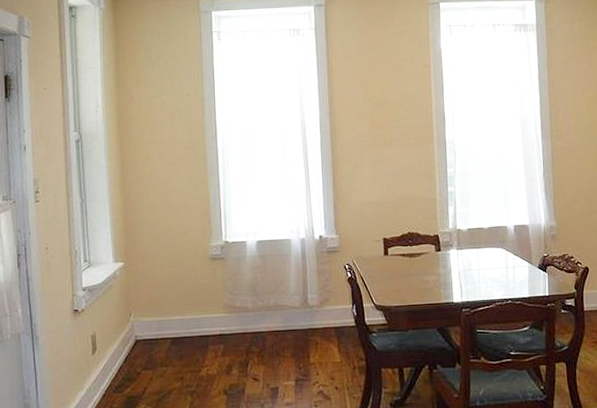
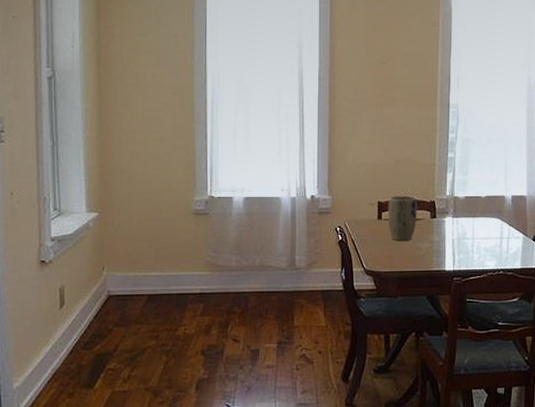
plant pot: none [393,231,422,275] -> present [388,196,418,241]

